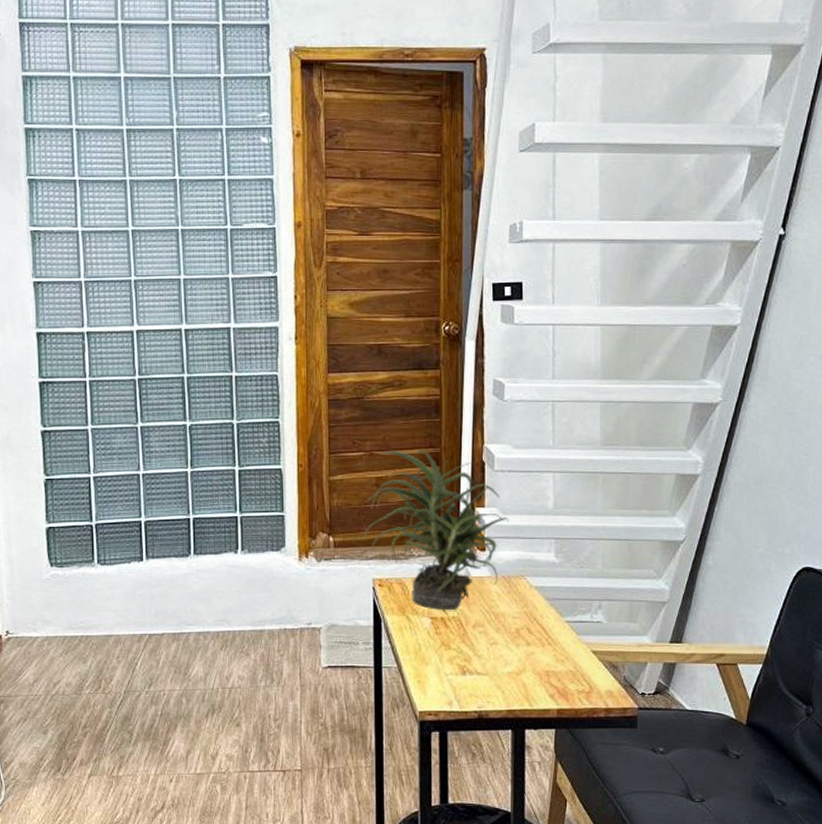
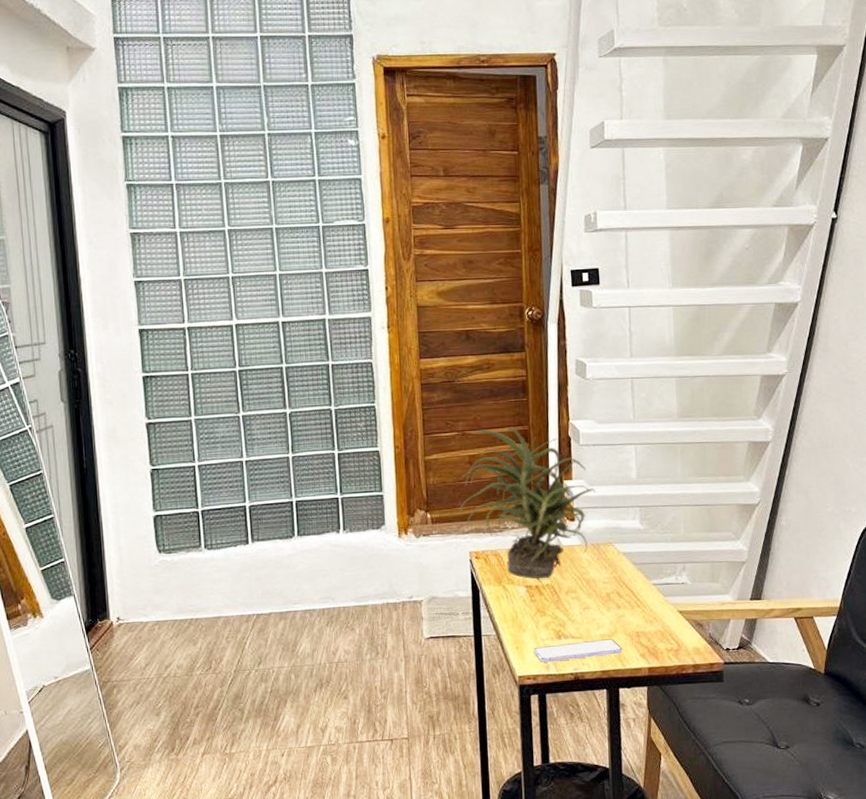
smartphone: none [436,677,531,698] -> present [533,639,623,663]

